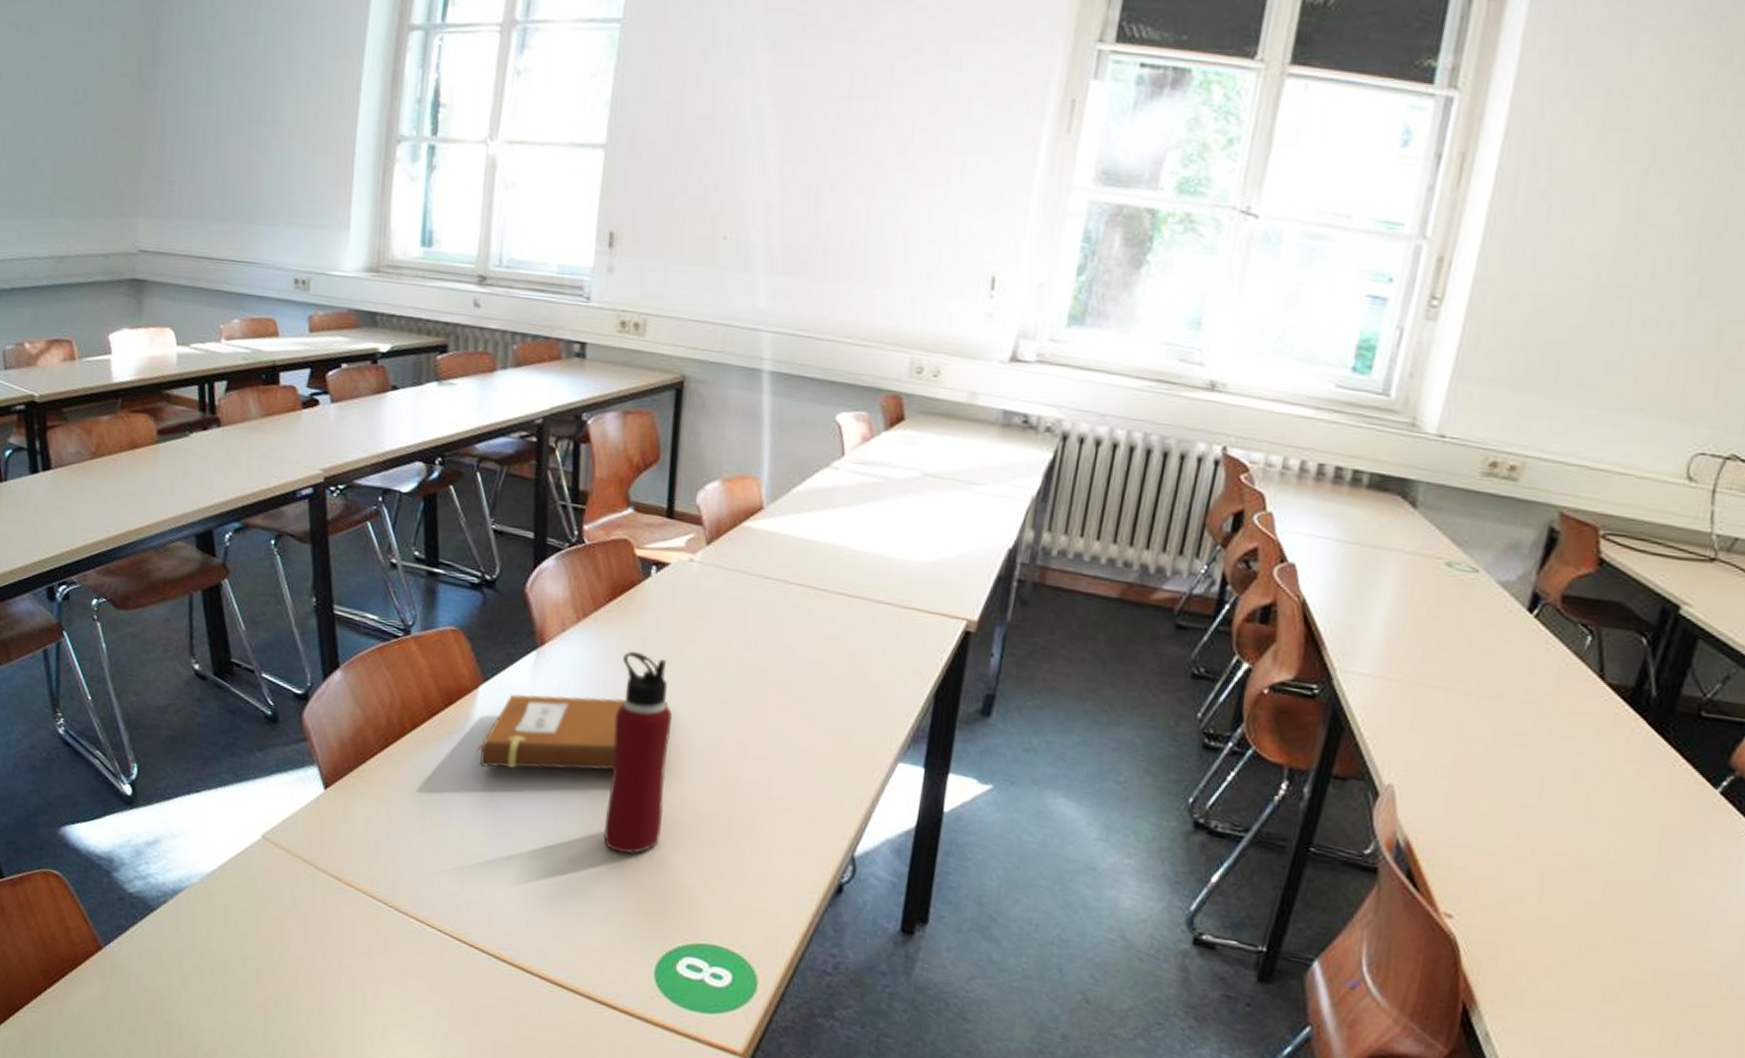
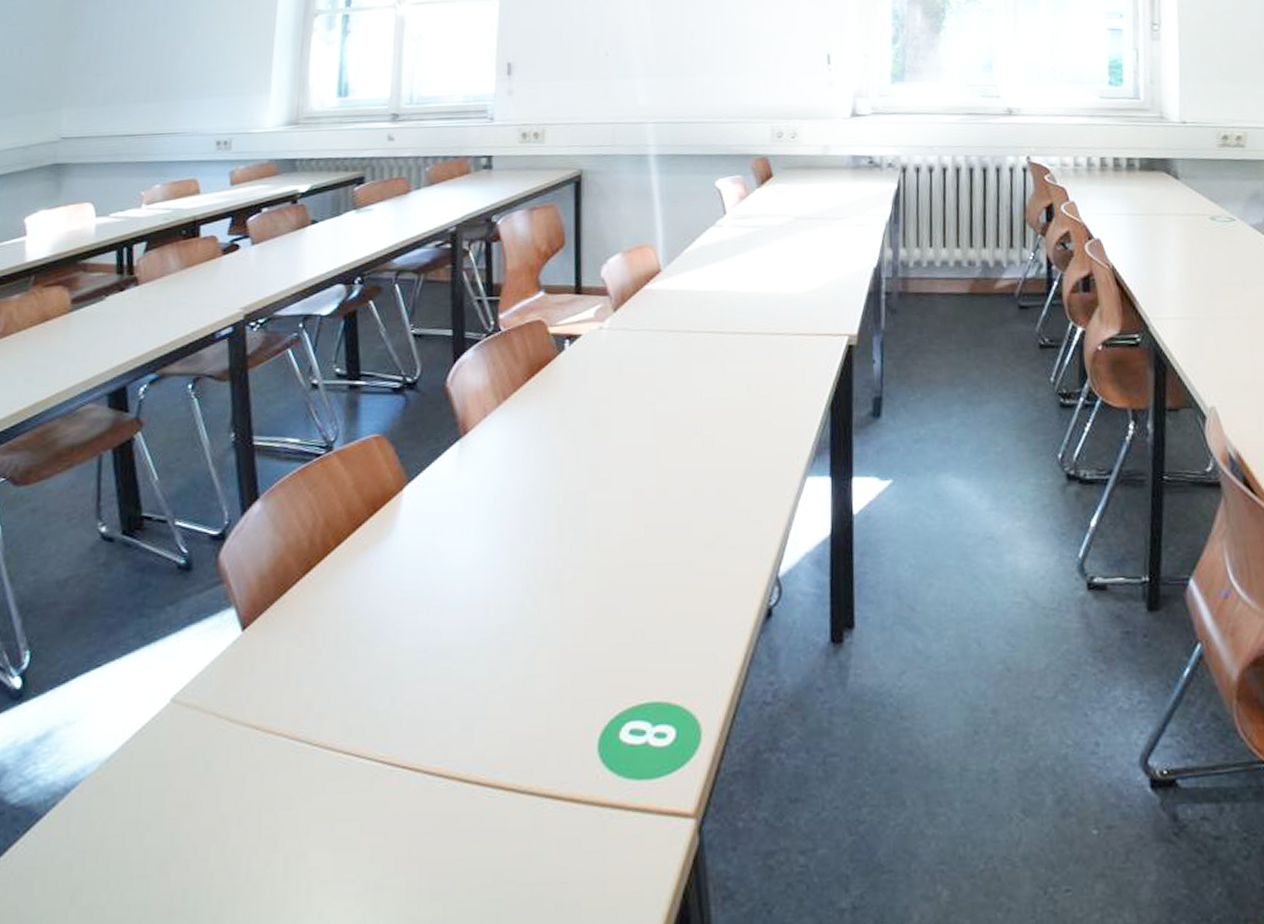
notebook: present [475,693,668,771] -> none [402,465,590,569]
water bottle: present [603,650,673,854] -> none [536,422,596,627]

